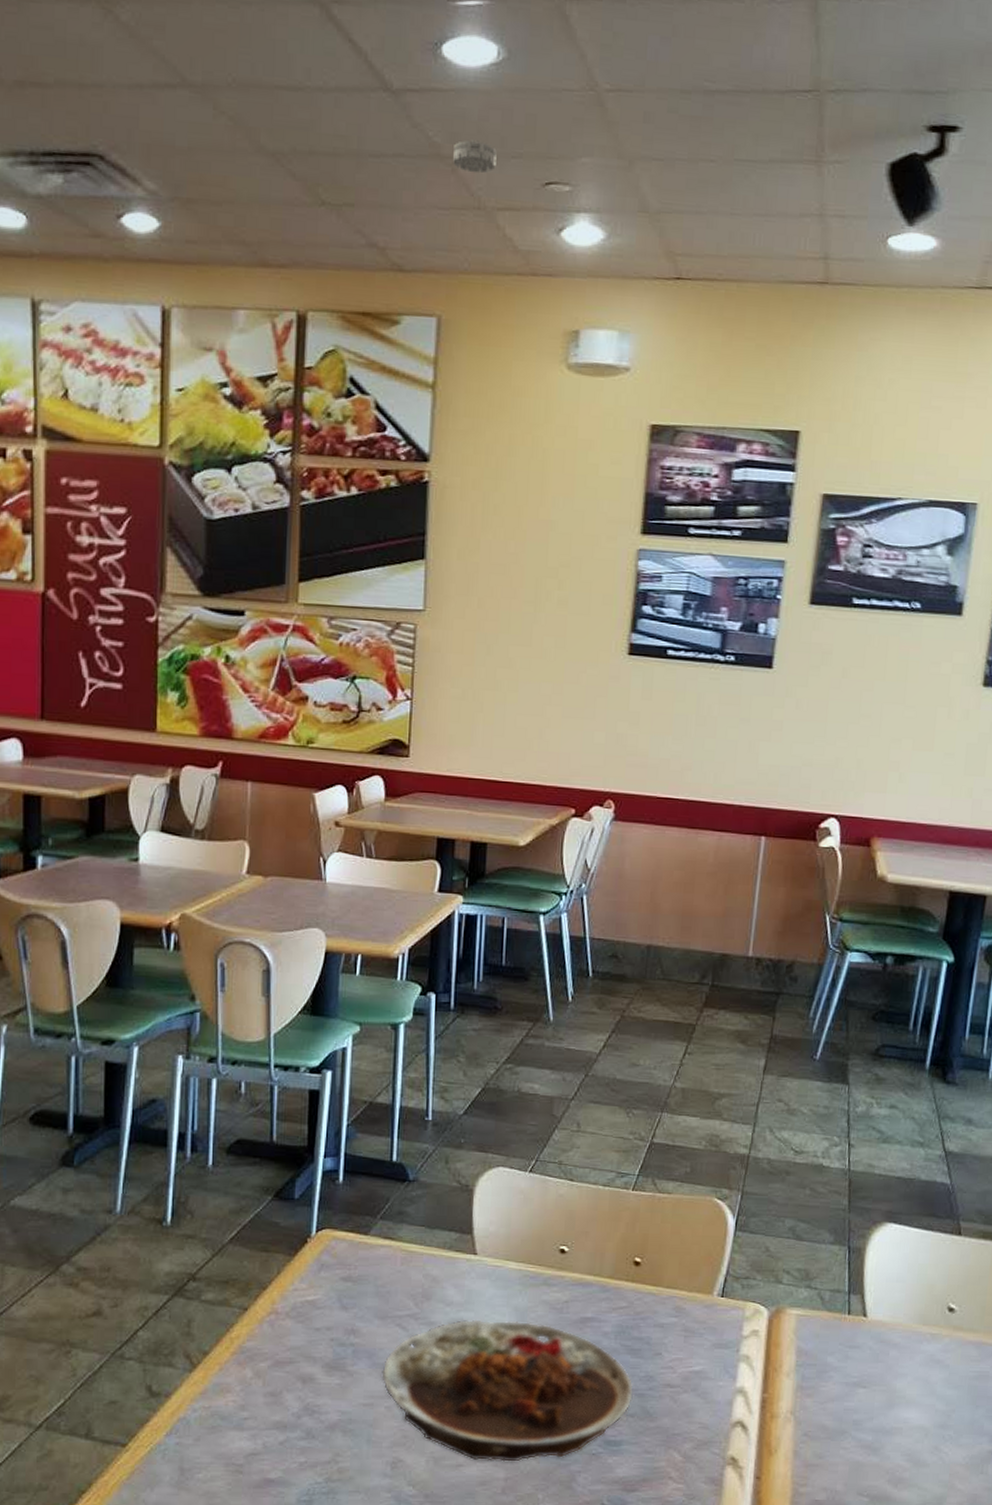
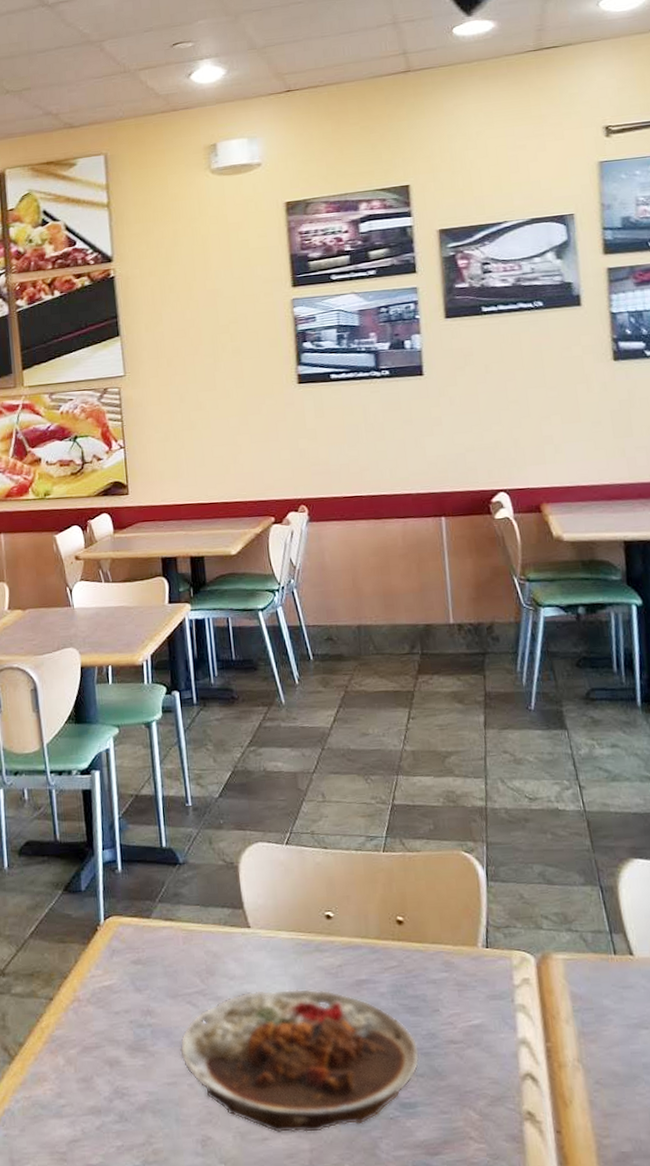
smoke detector: present [453,139,497,174] -> none [99,25,134,49]

